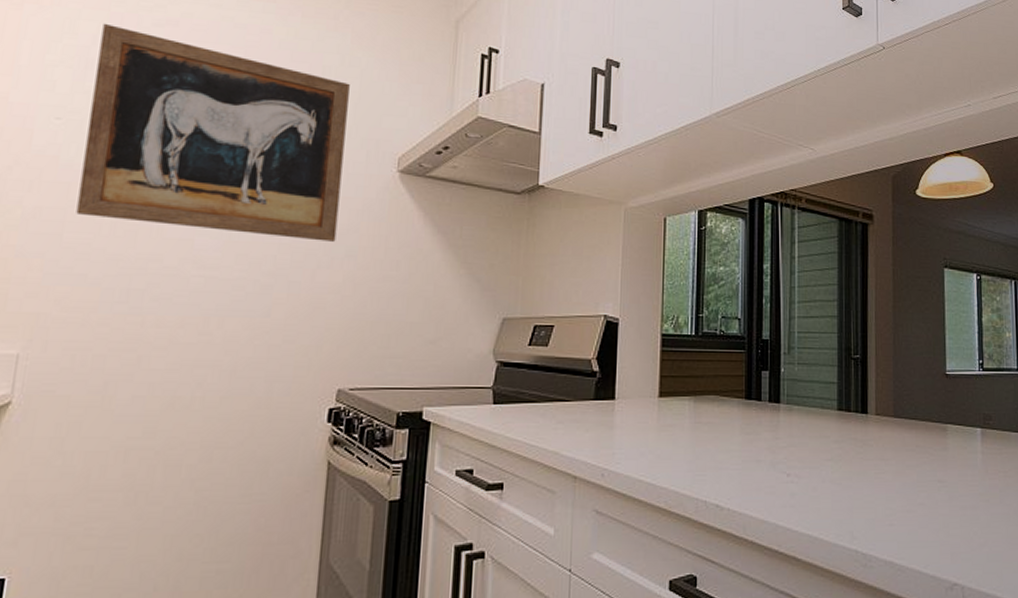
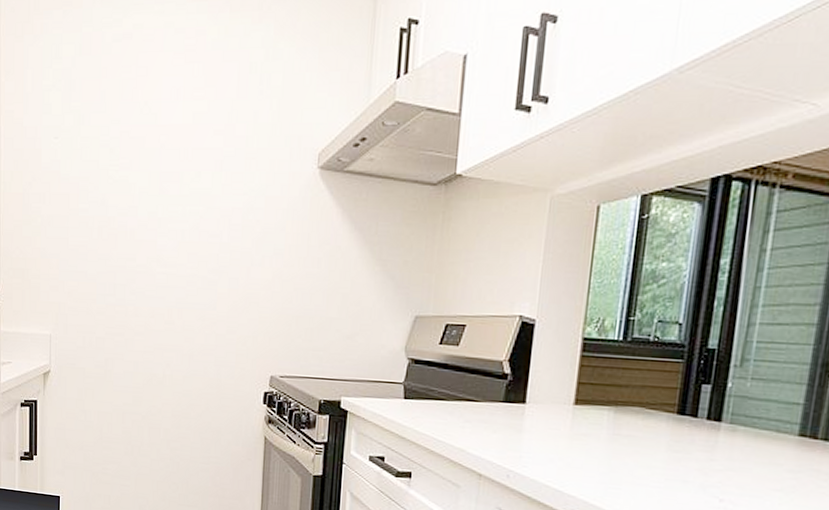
wall art: present [76,23,350,242] -> none [75,44,274,240]

